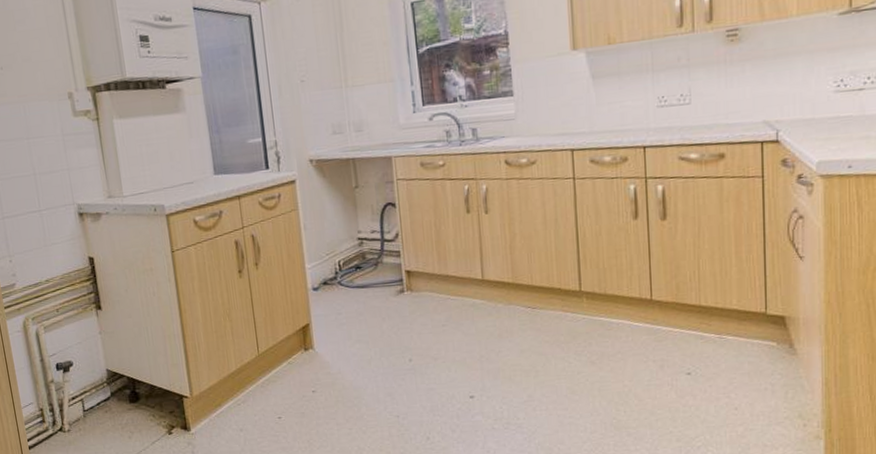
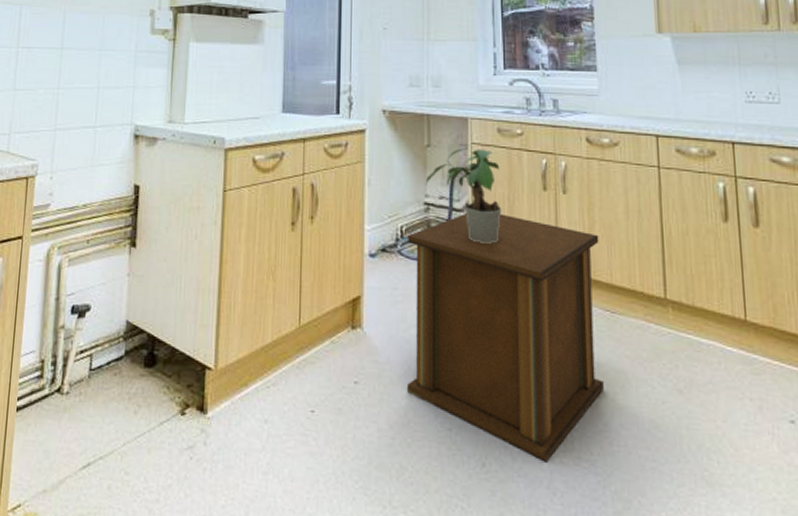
side table: none [345,238,527,430] -> present [407,213,604,462]
potted plant: none [356,183,430,266] -> present [425,147,502,244]

